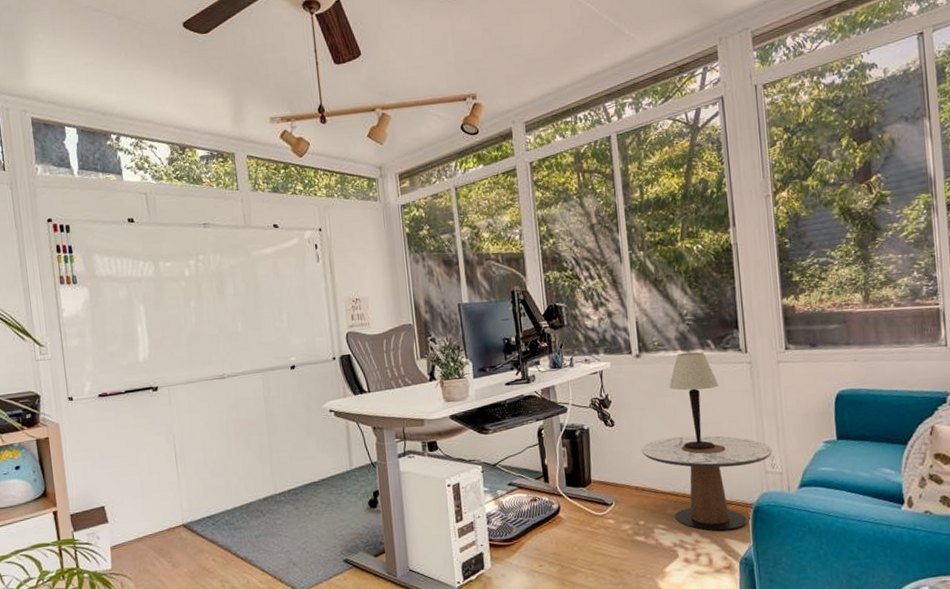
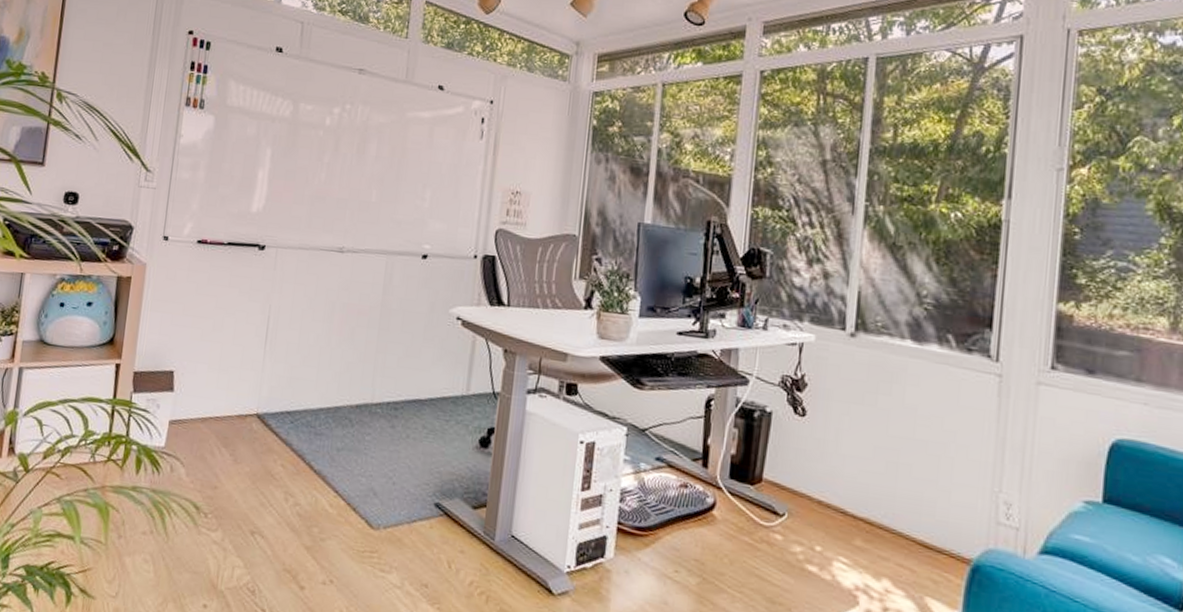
side table: present [641,435,773,531] -> none [834,446,1011,588]
table lamp: present [669,352,719,451] -> none [886,343,954,476]

